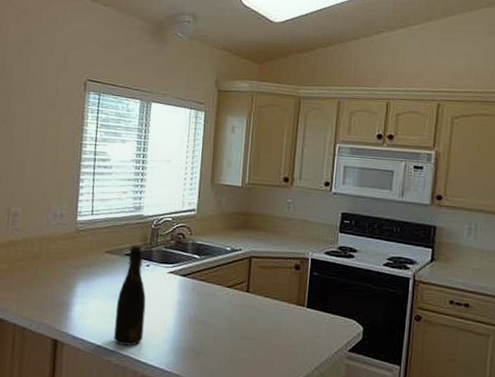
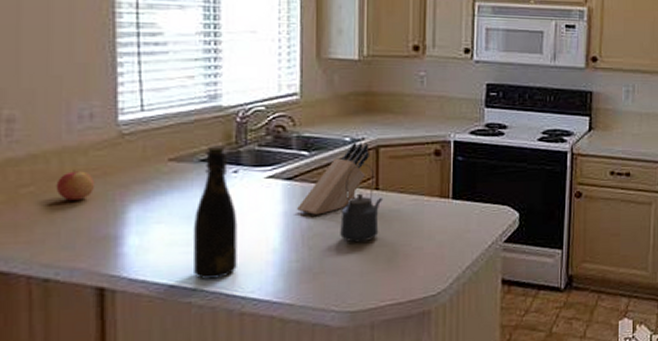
apple: none [36,252,59,275] -> present [56,170,96,201]
knife block: none [188,252,245,307] -> present [297,143,369,215]
kettle: none [217,269,253,334] -> present [340,163,384,243]

